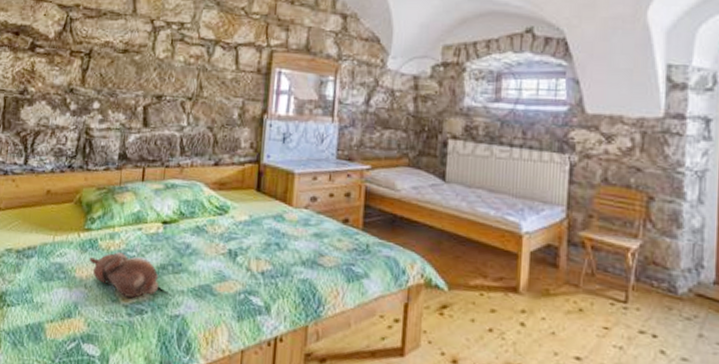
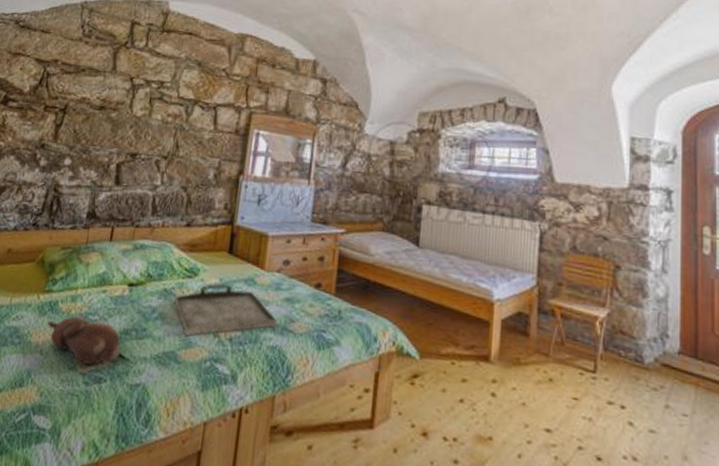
serving tray: none [207,220,308,271] -> present [174,284,278,337]

